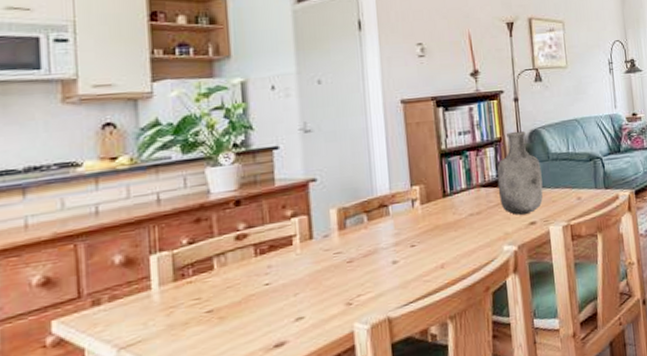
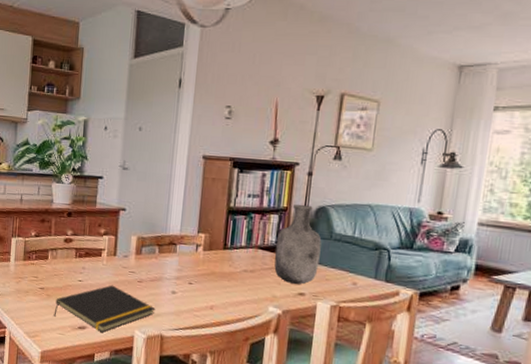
notepad: none [233,276,376,344] -> present [53,285,156,332]

